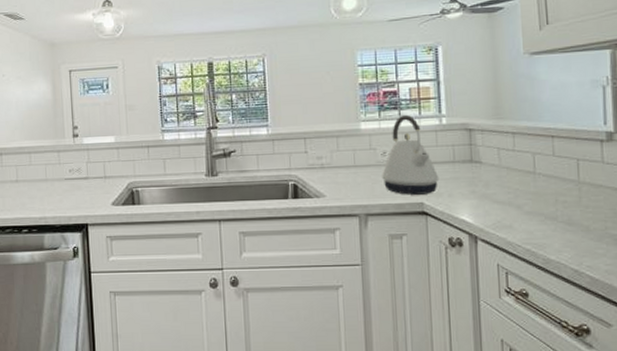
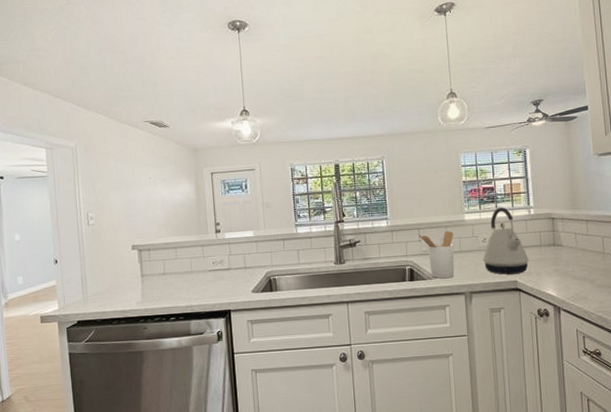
utensil holder: none [303,141,347,197] -> present [417,231,455,278]

